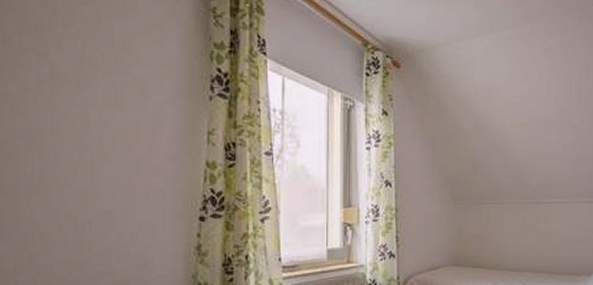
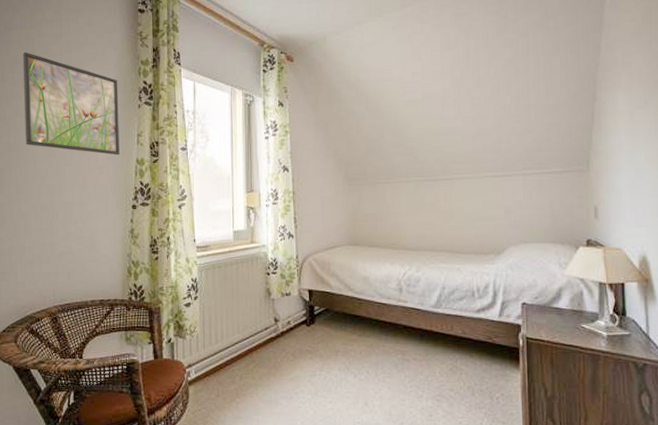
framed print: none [36,8,183,155] -> present [22,51,120,155]

